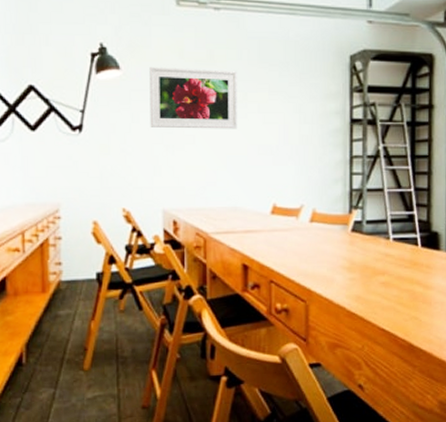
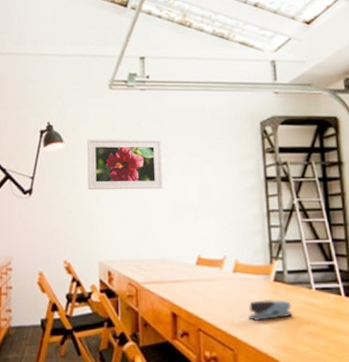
stapler: none [323,250,368,272] -> present [248,300,293,321]

